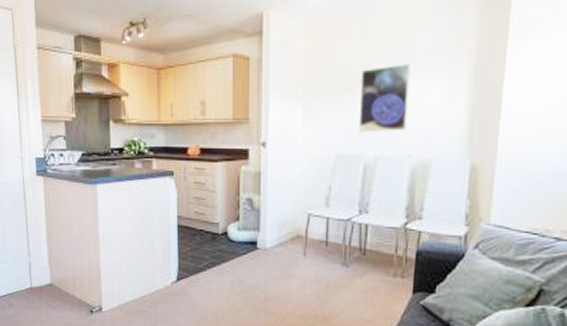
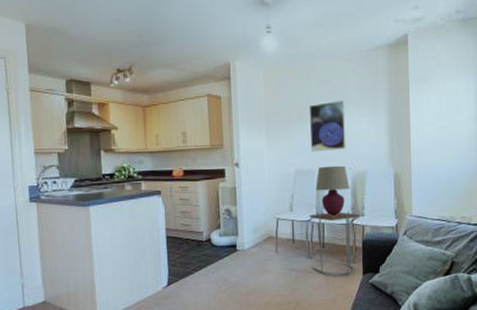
side table: none [346,211,416,292] -> present [309,211,360,276]
table lamp: none [361,151,407,216] -> present [315,165,350,216]

